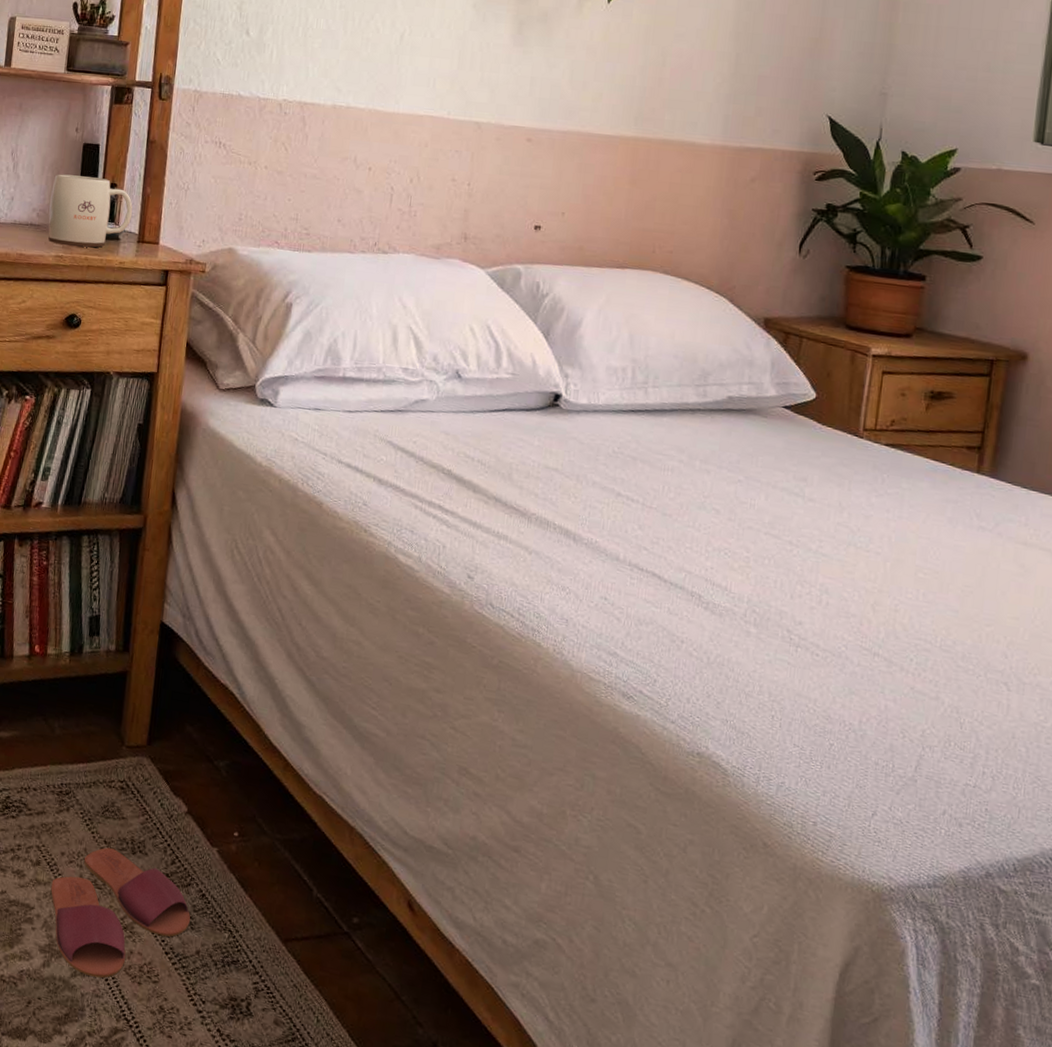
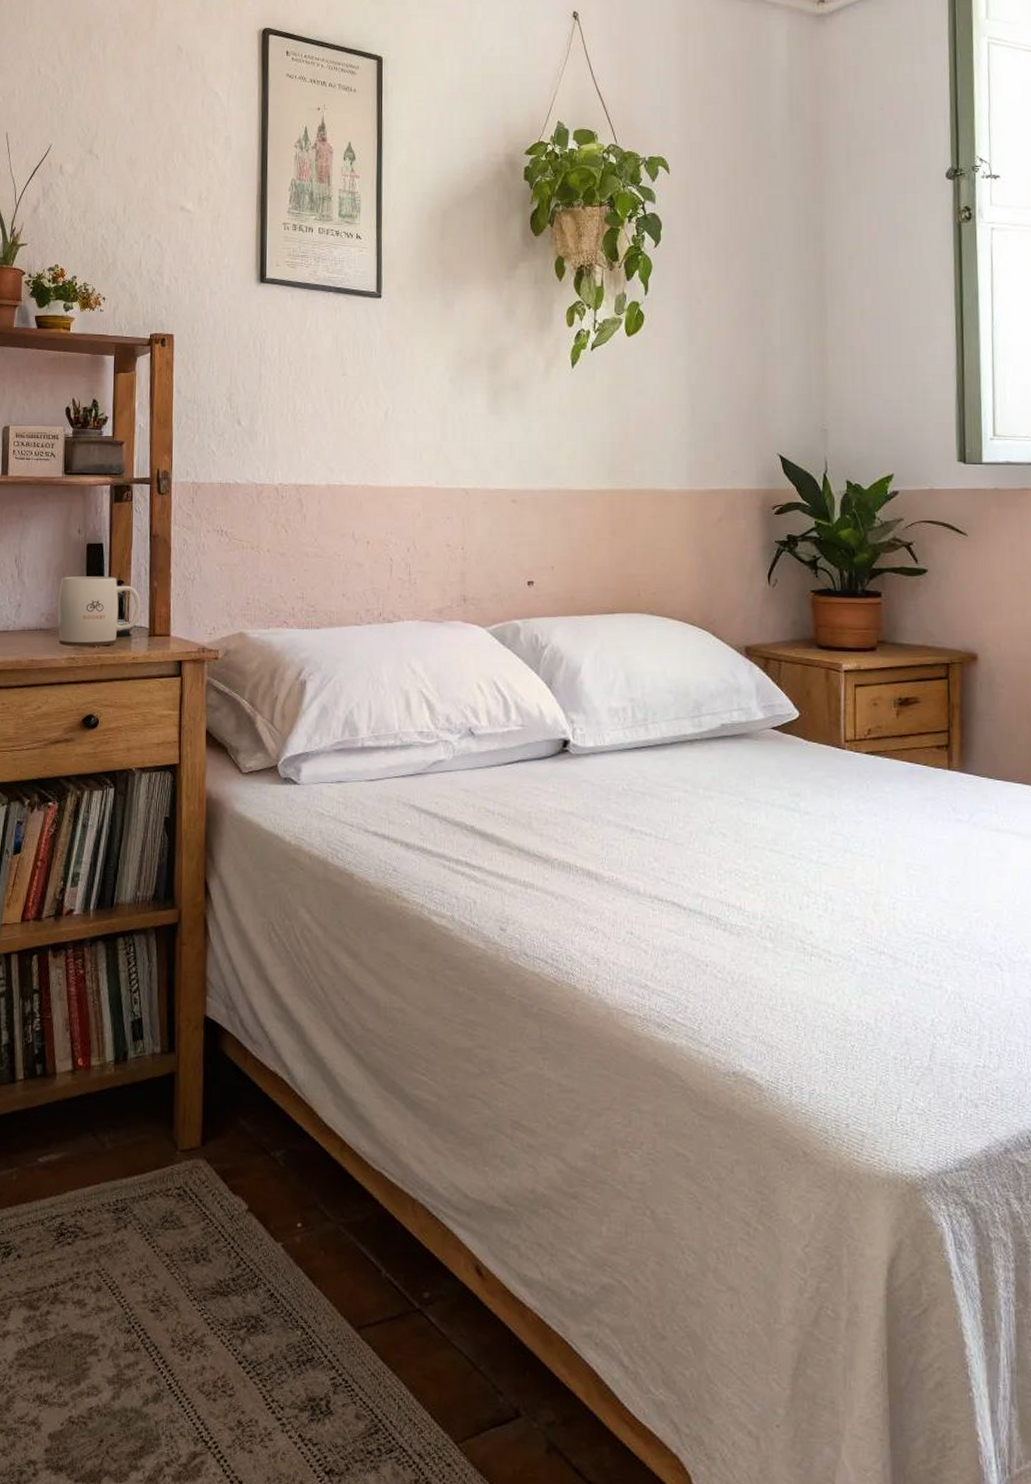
slippers: present [50,847,190,978] -> none [114,1260,261,1402]

